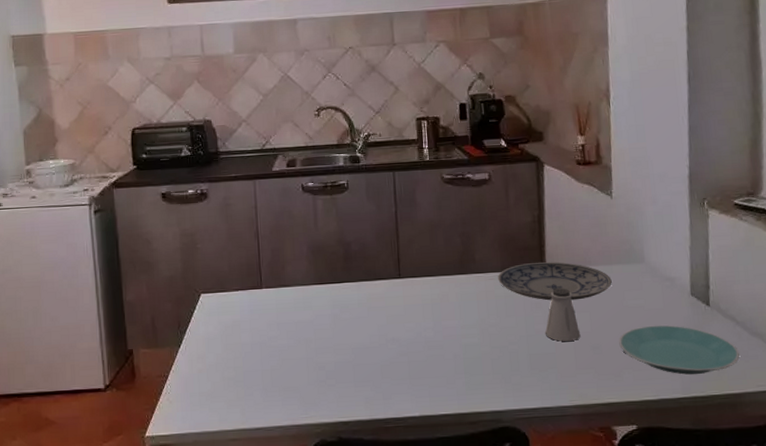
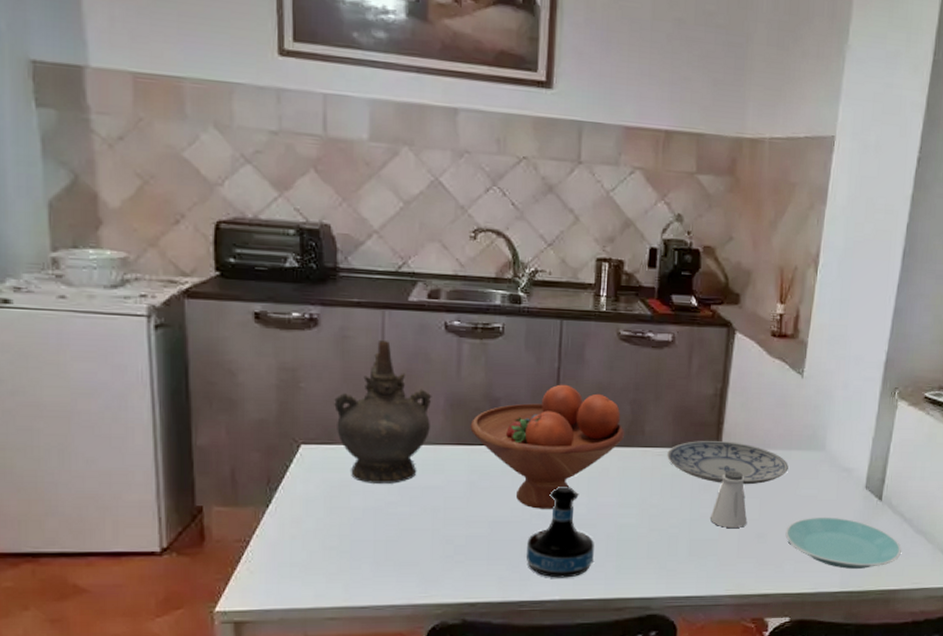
ceremonial vessel: none [223,204,298,322] -> present [334,341,432,484]
fruit bowl: none [329,225,459,335] -> present [470,384,625,509]
tequila bottle: none [386,312,445,396] -> present [527,485,594,578]

